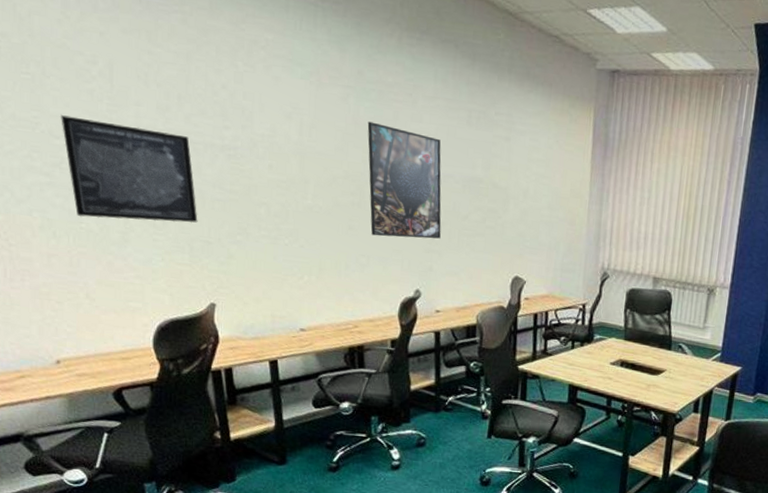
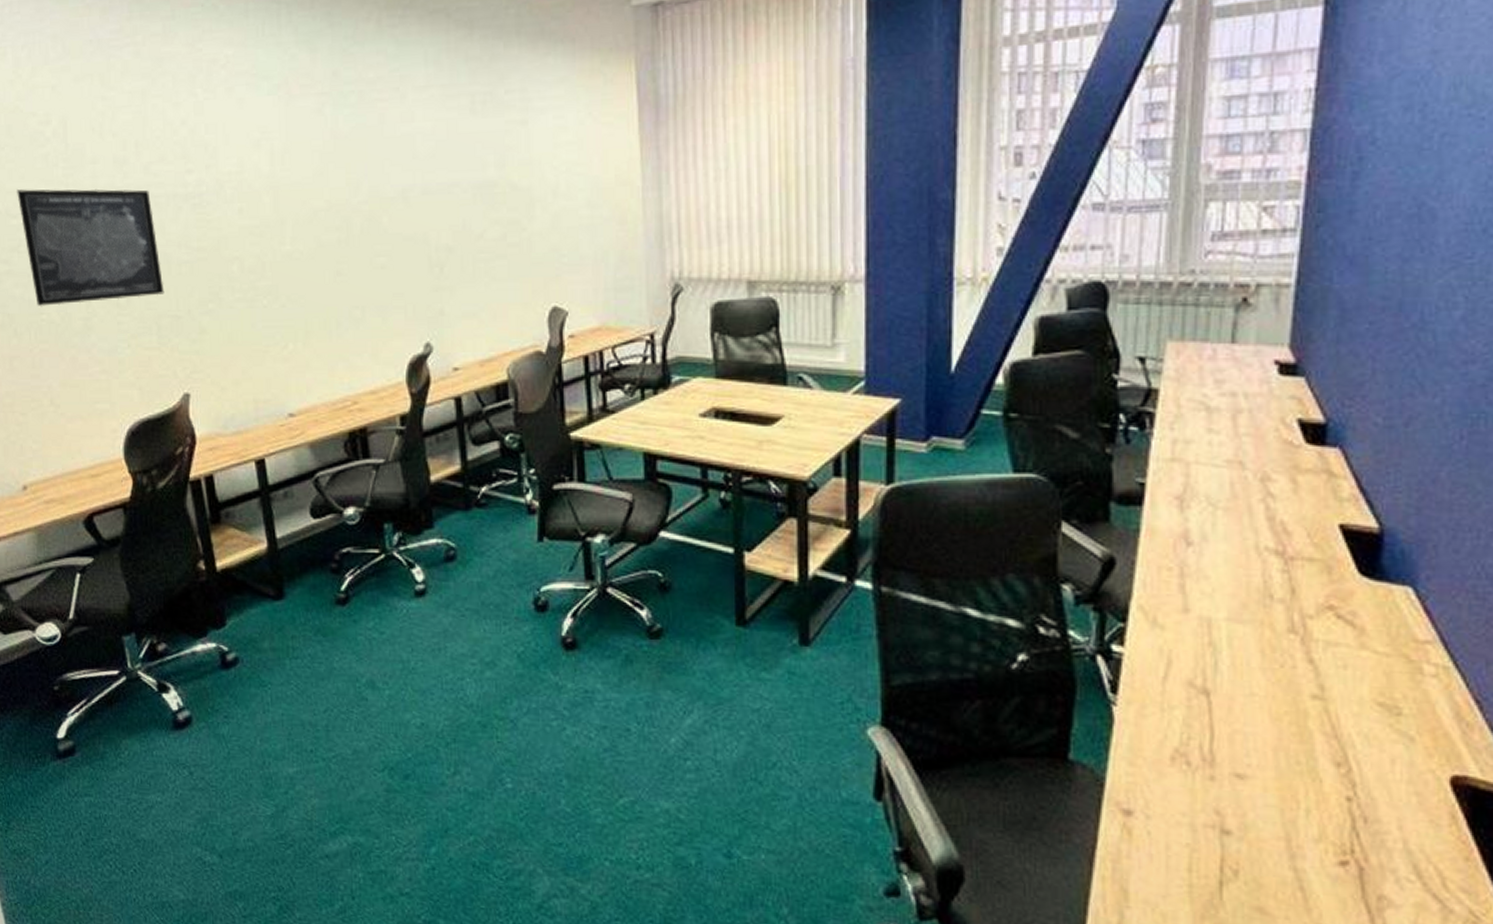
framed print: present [367,121,442,239] -> none [349,132,451,279]

